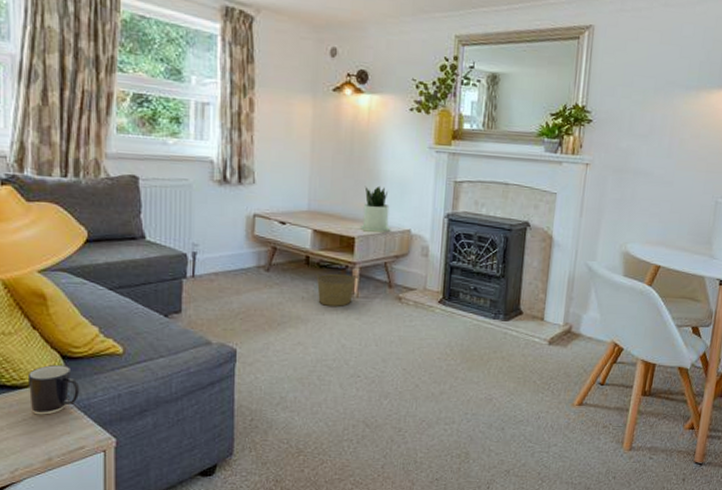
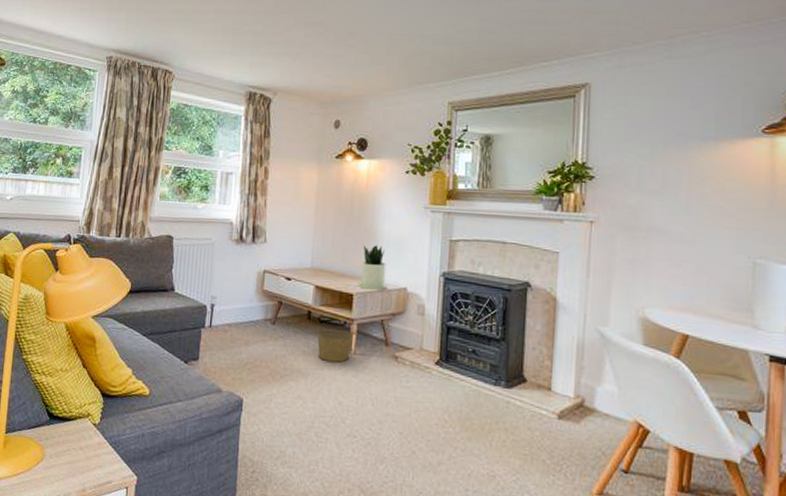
mug: present [27,365,80,415] -> none [74,401,113,448]

